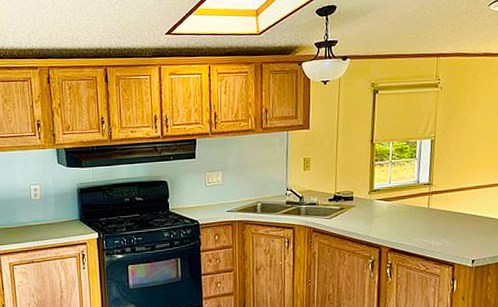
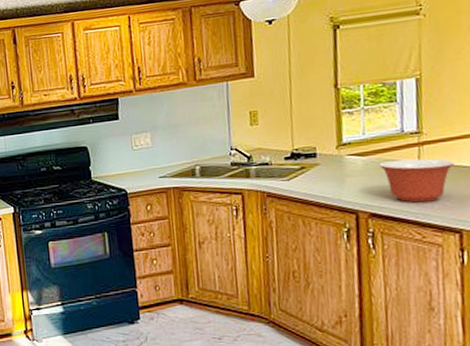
mixing bowl: none [399,205,454,241] -> present [379,158,456,203]

